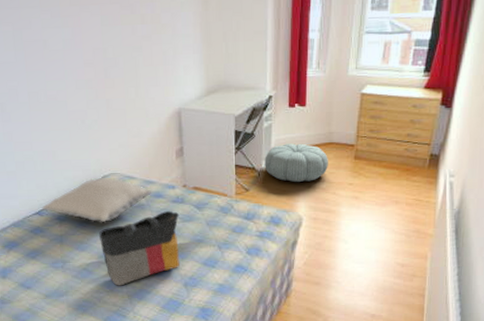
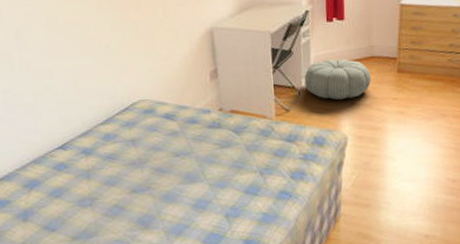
pillow: present [41,177,152,223] -> none [65,105,186,155]
tote bag: present [99,211,180,286] -> none [130,137,219,222]

